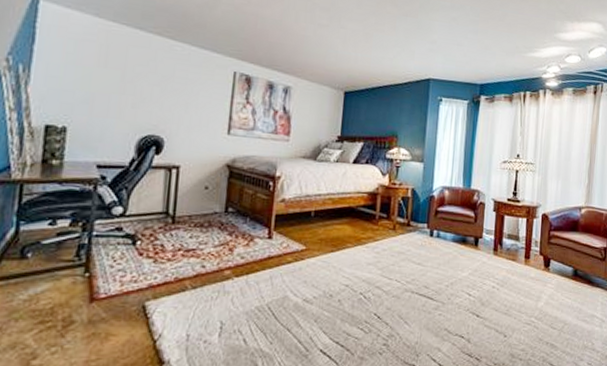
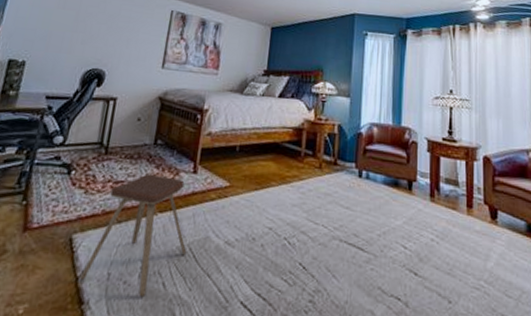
music stool: none [157,241,266,354] -> present [79,173,187,298]

